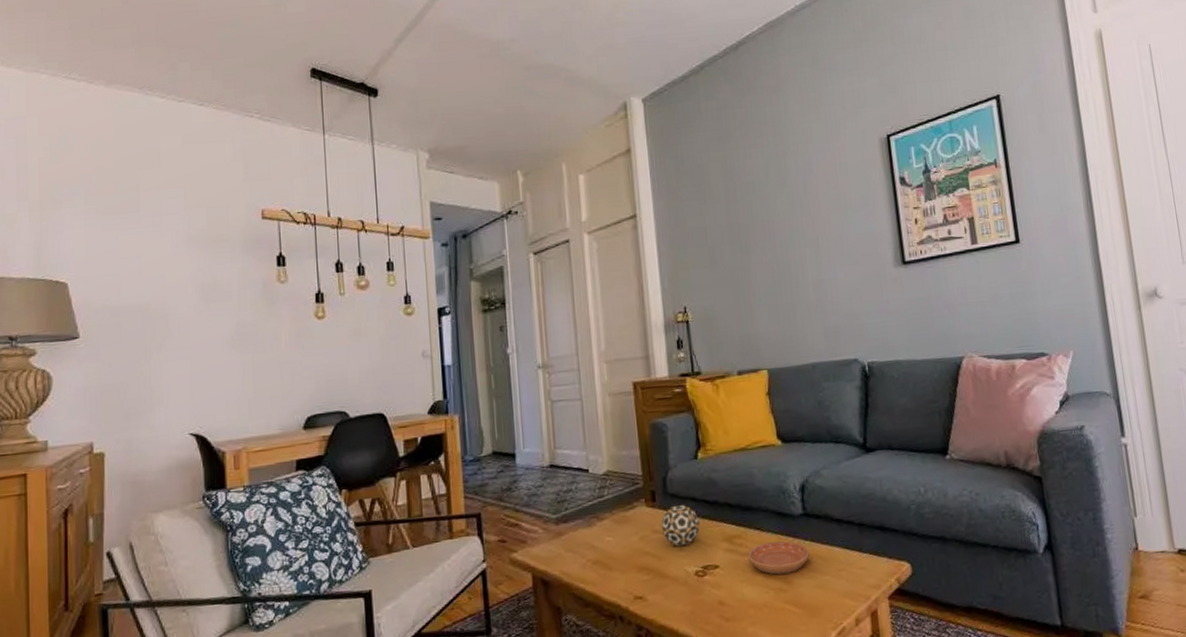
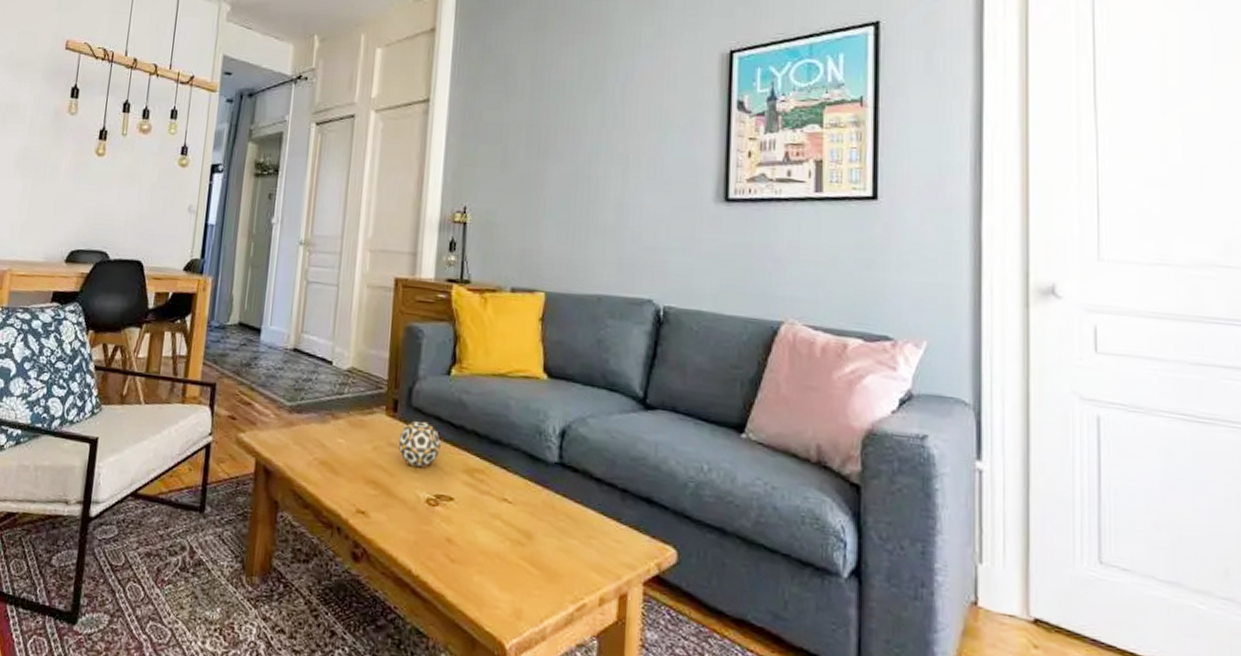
saucer: present [748,541,810,575] -> none [487,485,559,527]

